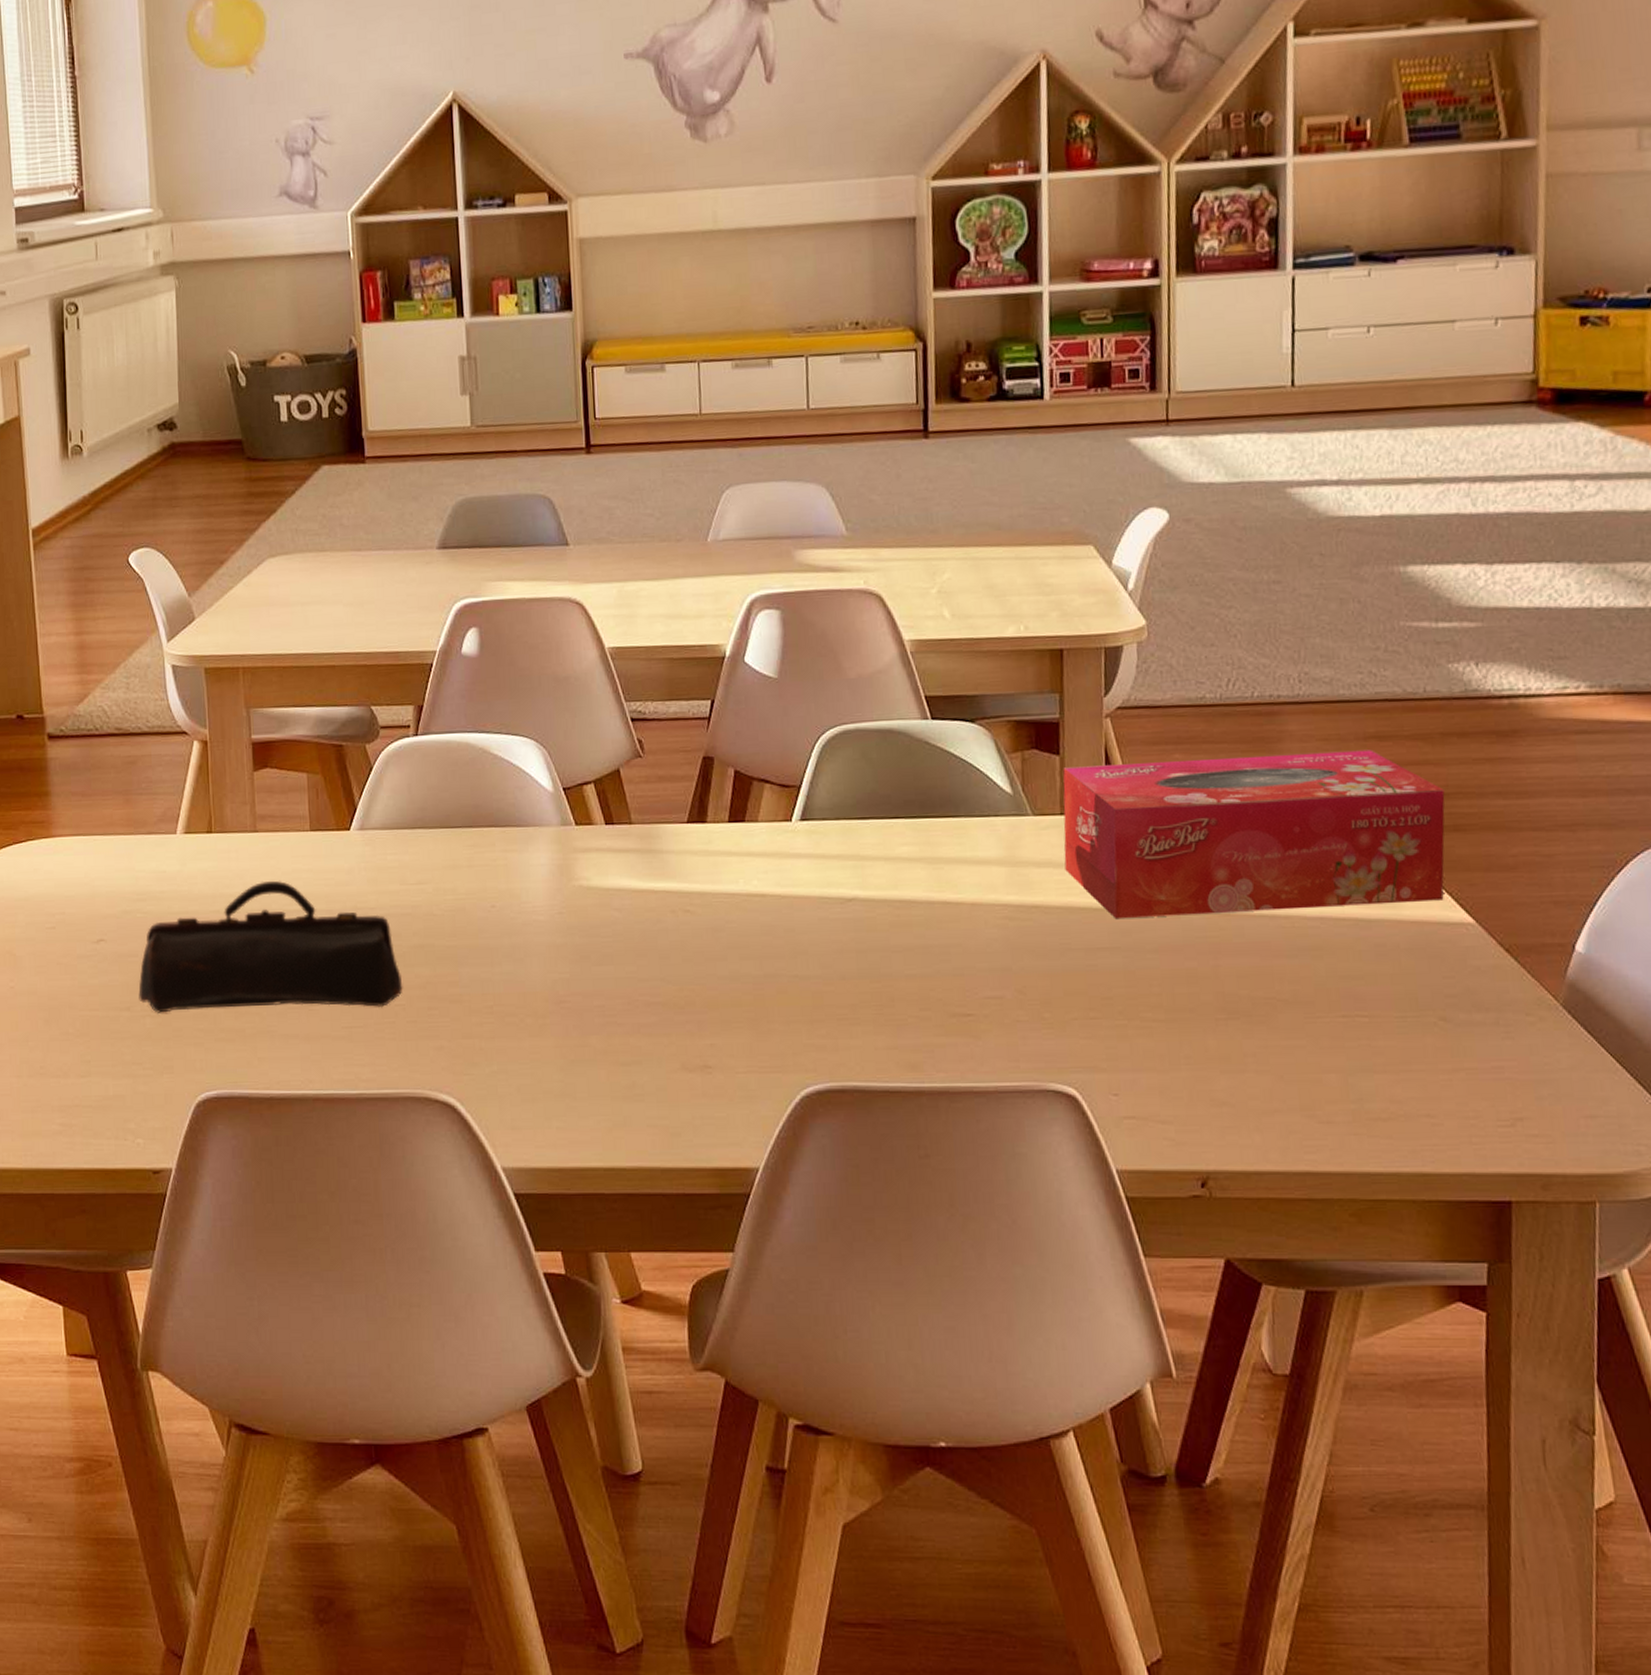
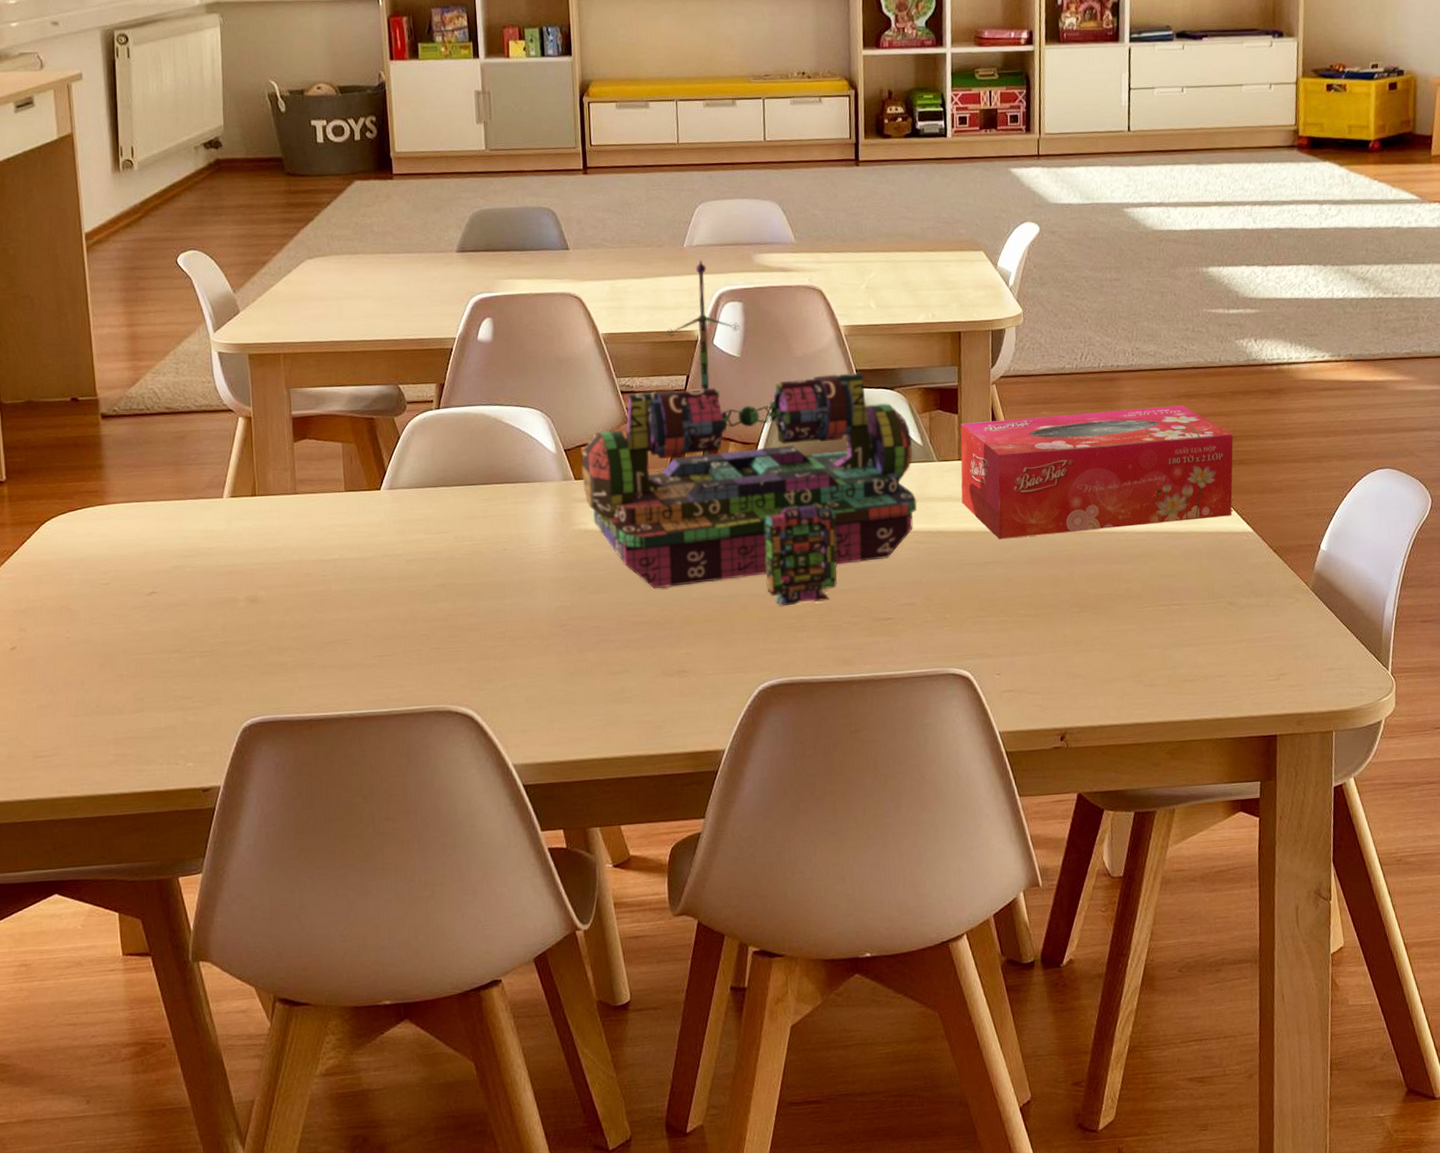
pencil case: present [138,880,403,1013] -> none [188,534,428,653]
board game: none [583,558,1006,993] -> present [581,260,917,607]

